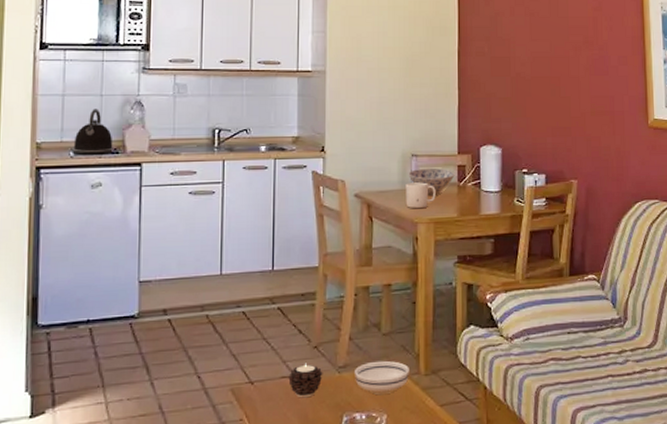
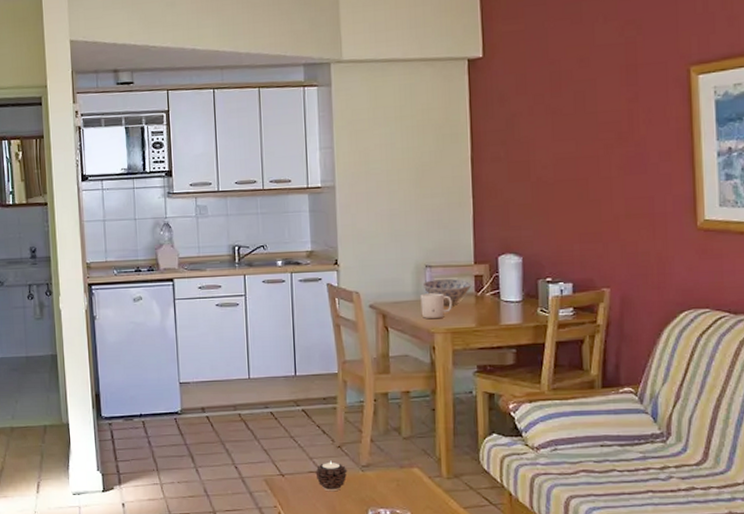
kettle: present [73,109,113,156] -> none [116,231,149,274]
bowl: present [354,360,409,395] -> none [376,462,431,494]

